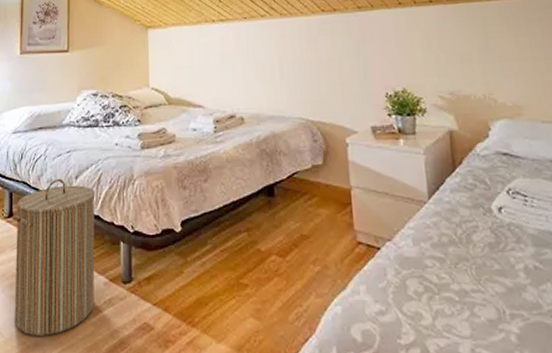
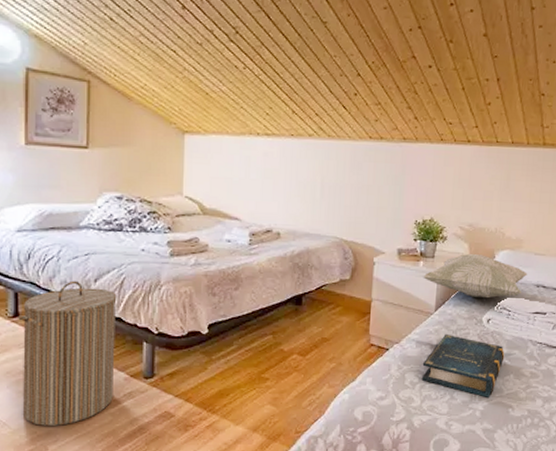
decorative pillow: none [406,126,539,181] -> present [423,253,528,299]
book: none [425,229,534,315] -> present [421,334,505,397]

